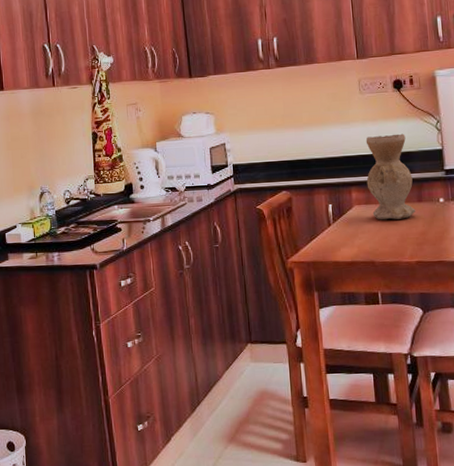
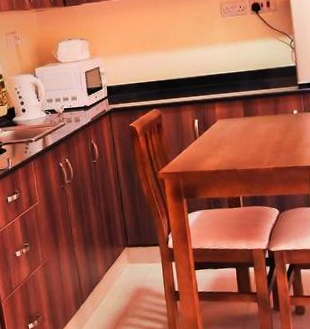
vase: present [365,133,416,220] -> none [227,52,273,132]

